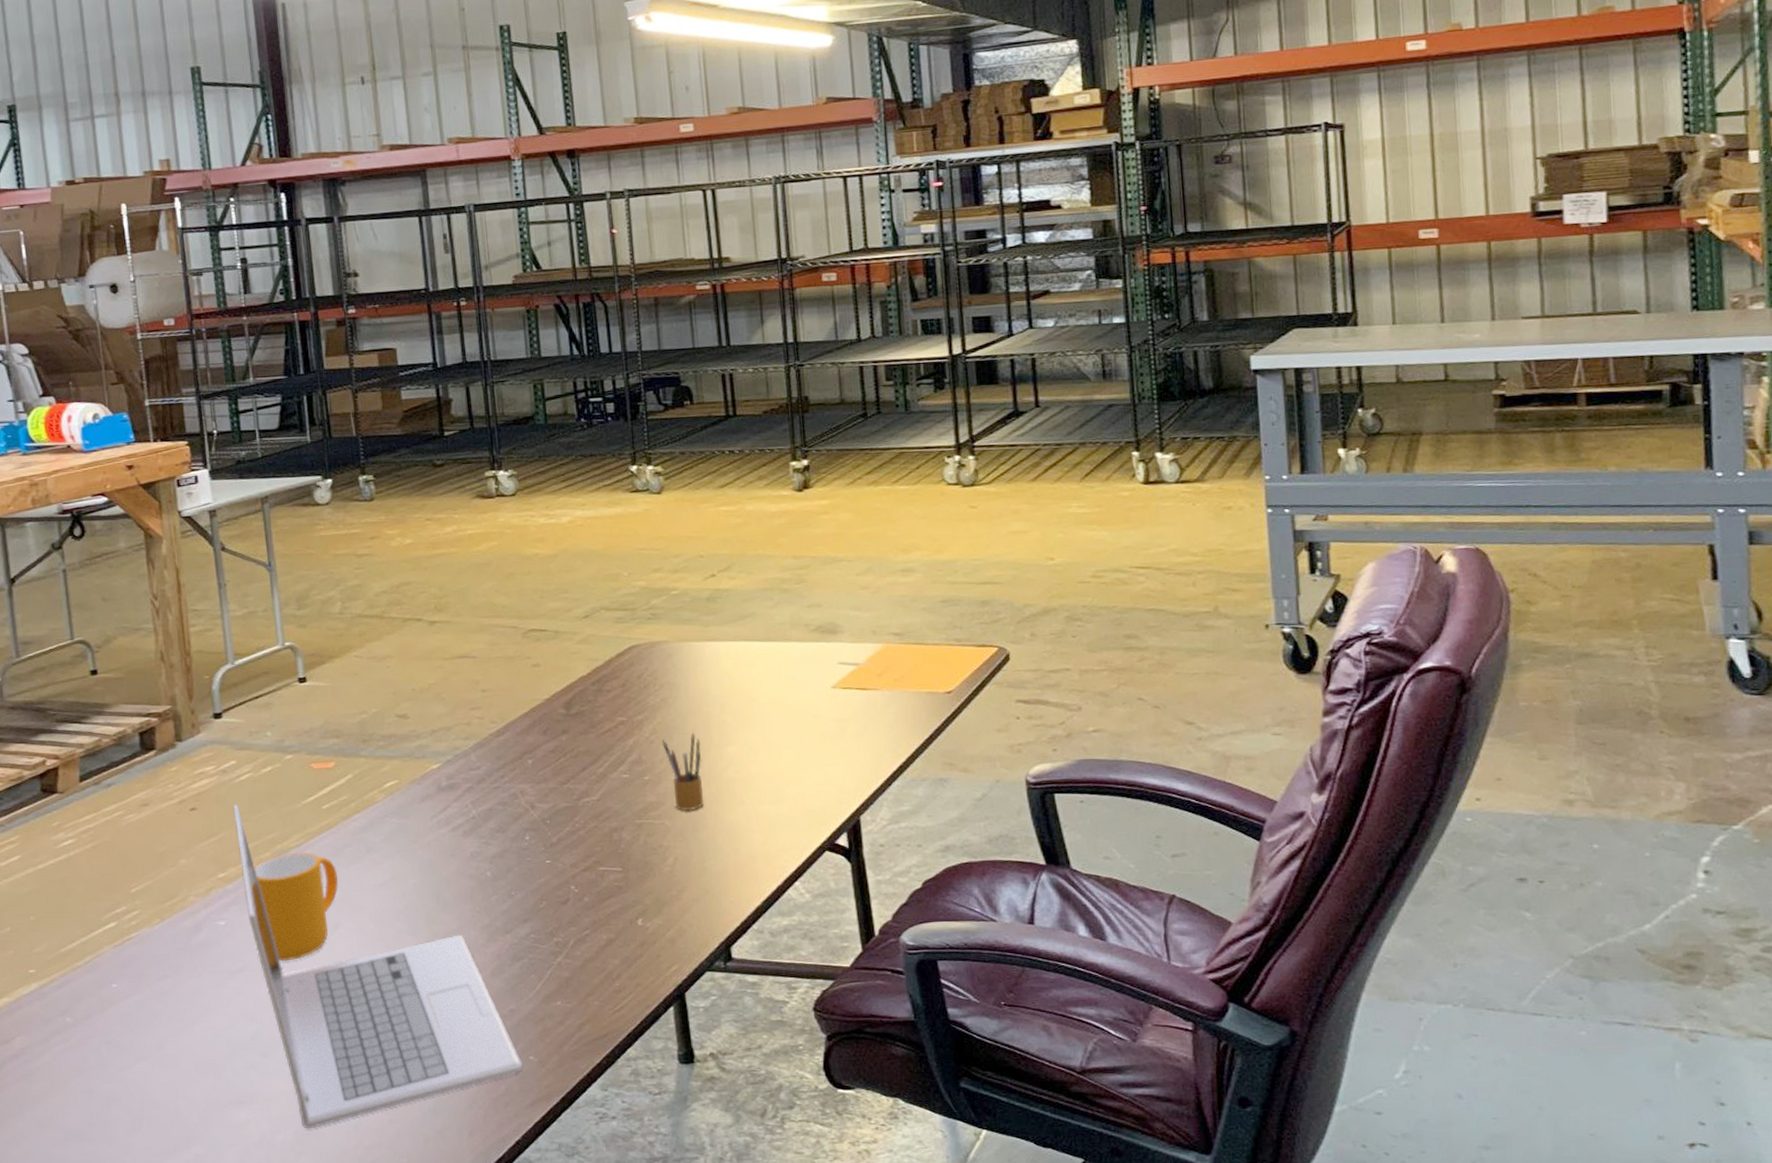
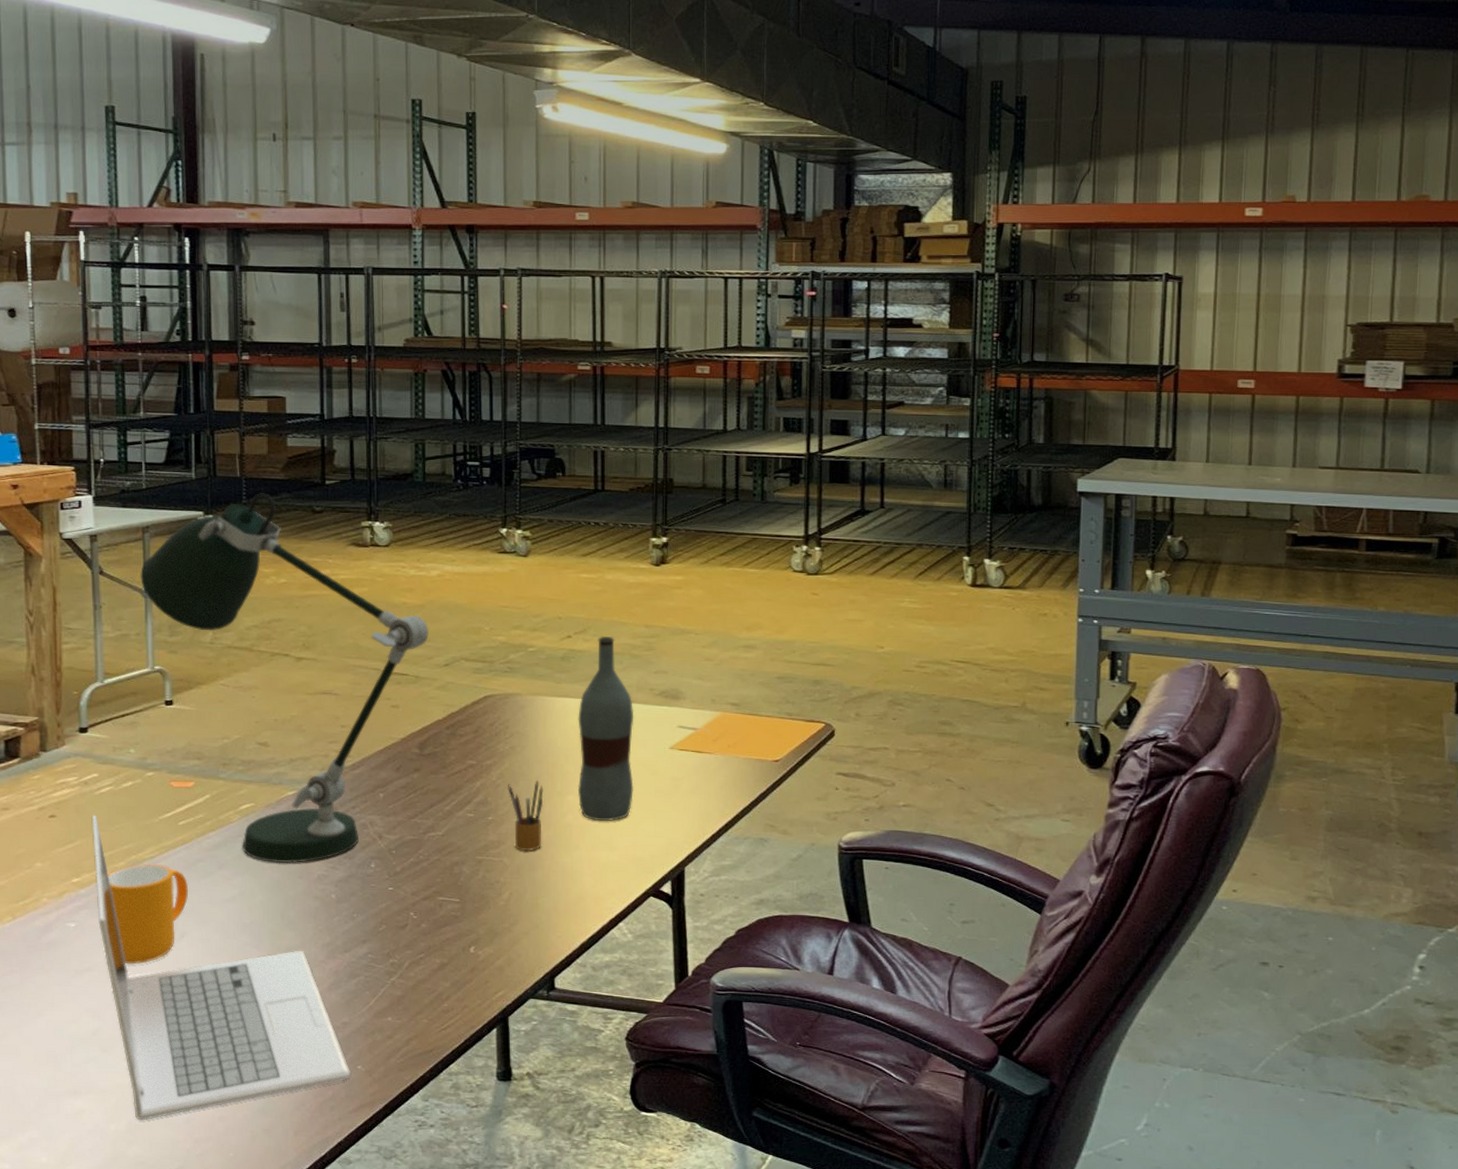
desk lamp: none [262,451,566,843] -> present [139,493,430,864]
bottle: none [730,571,797,772] -> present [578,636,634,821]

